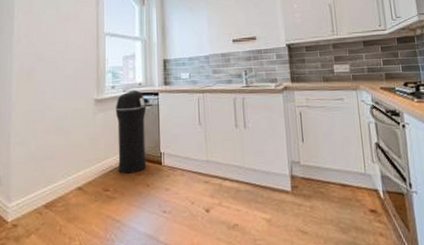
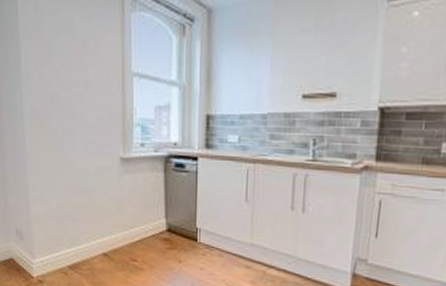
trash can: present [115,89,147,175] -> none [144,150,183,248]

